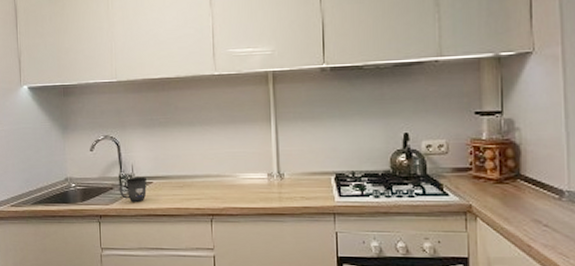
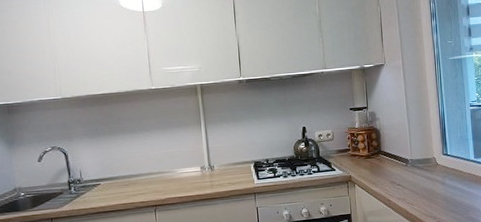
mug: present [119,176,148,203] -> none [68,179,96,204]

